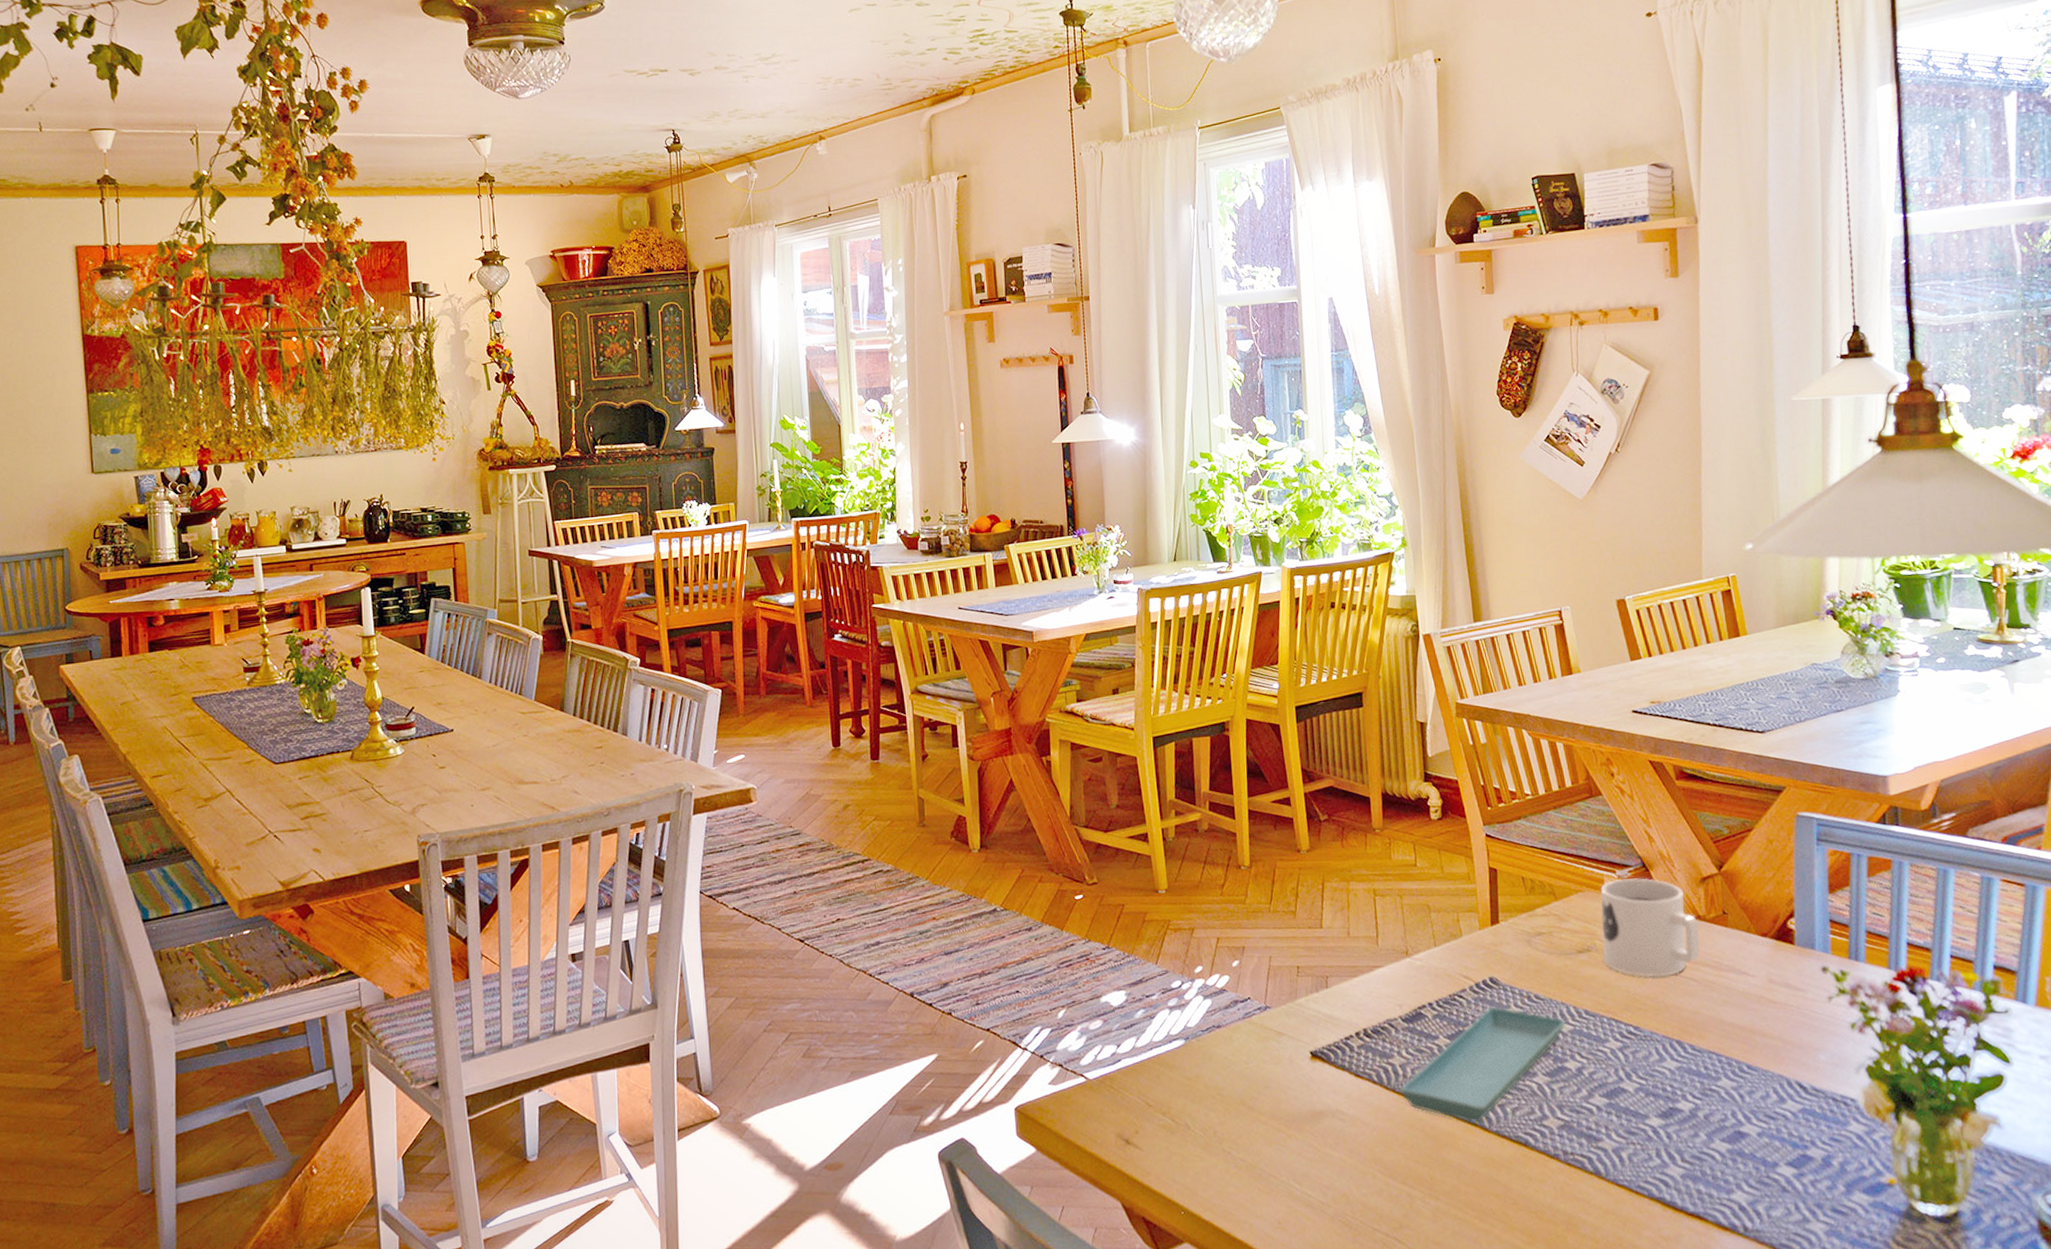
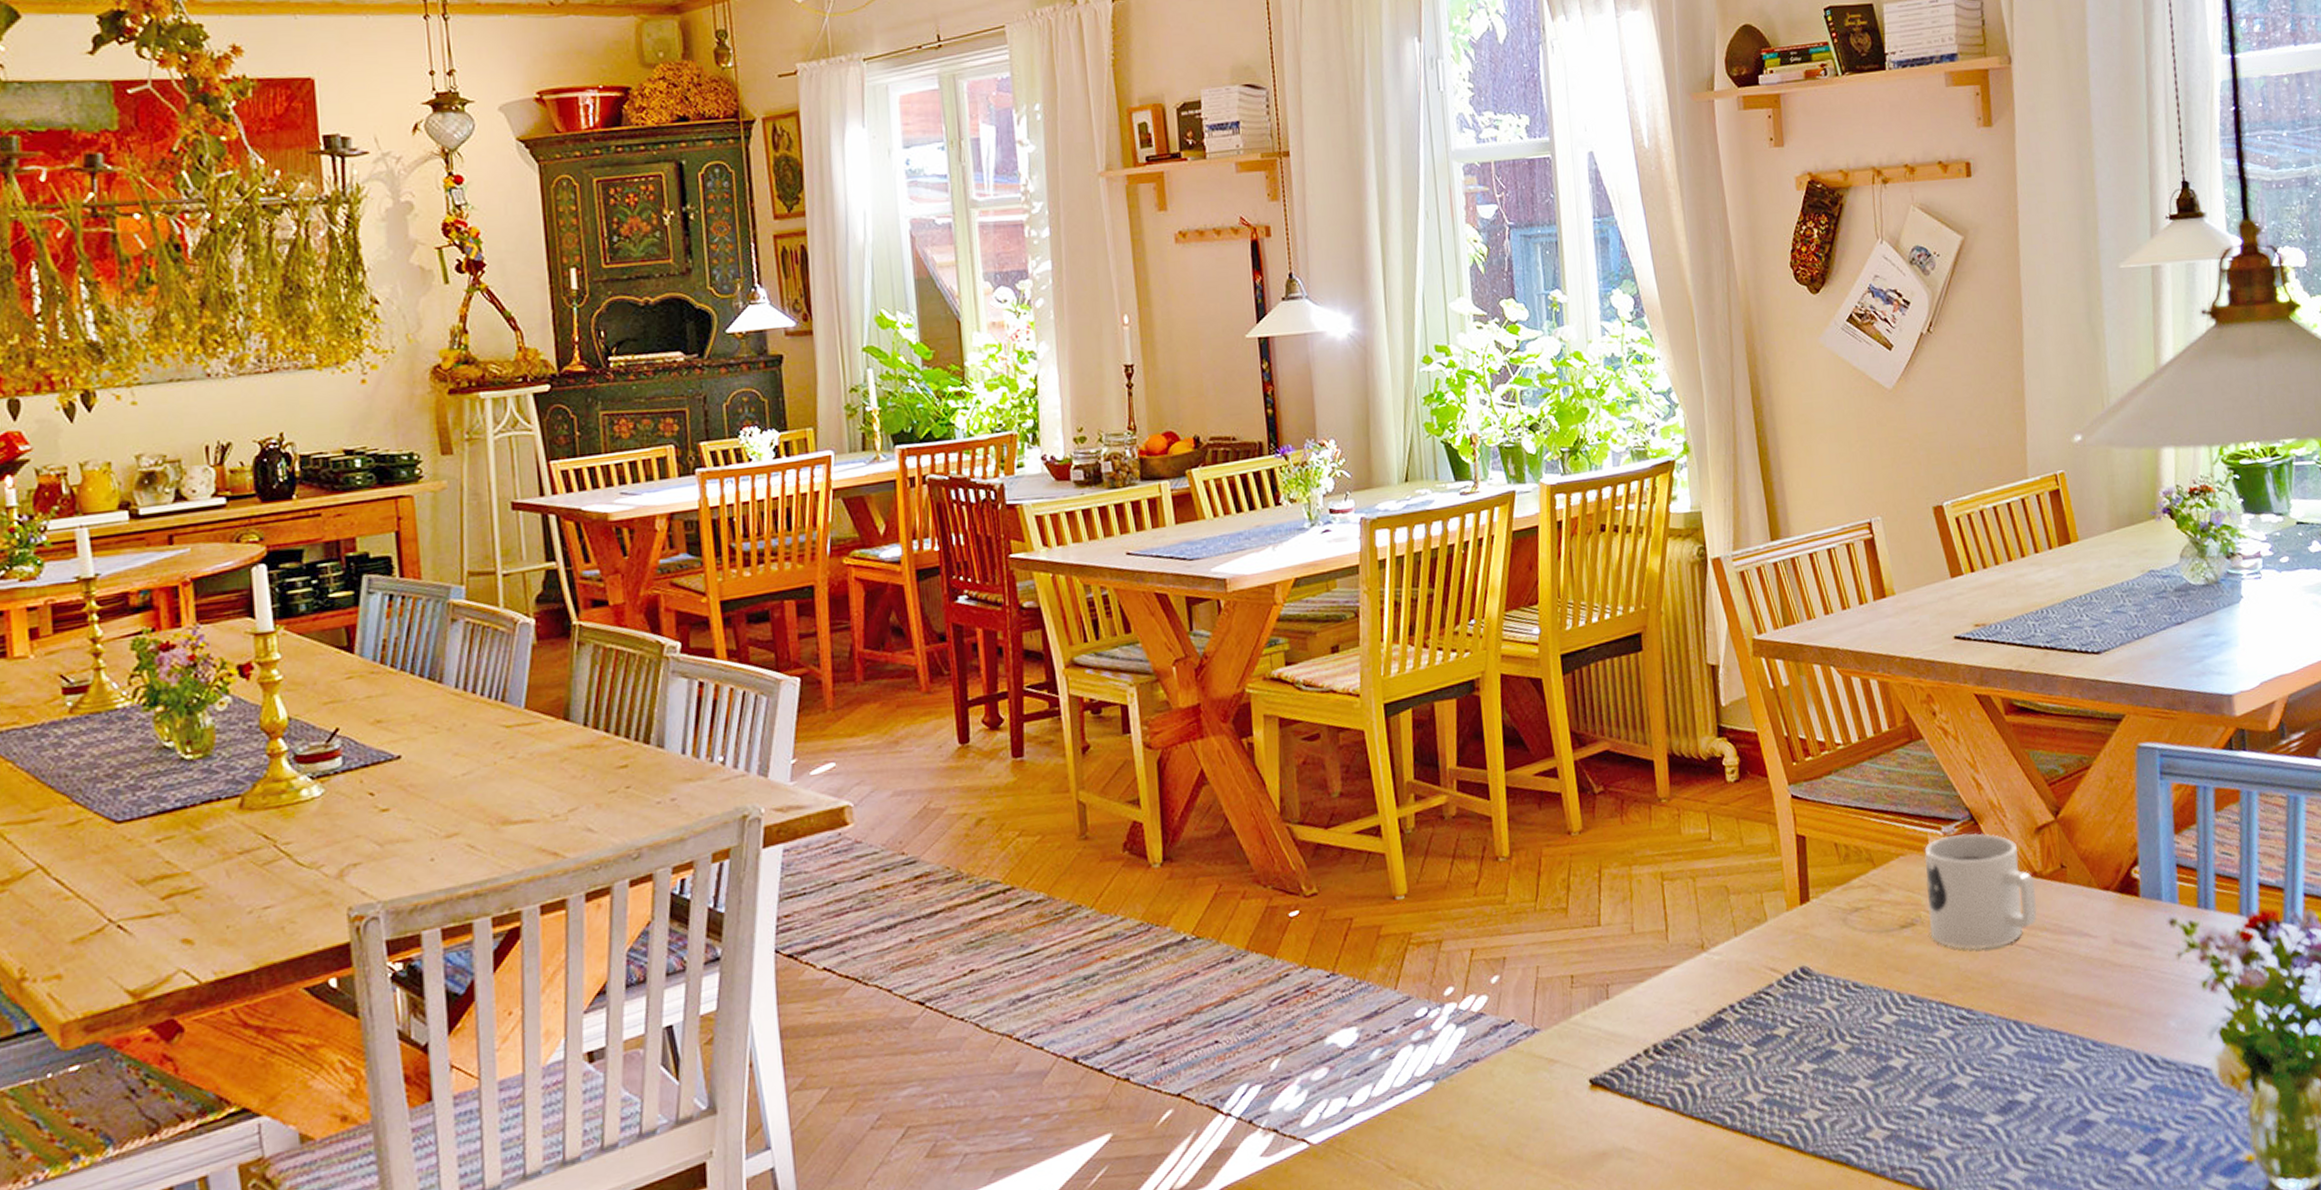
saucer: present [1399,1006,1566,1123] -> none [1698,1001,1890,1145]

